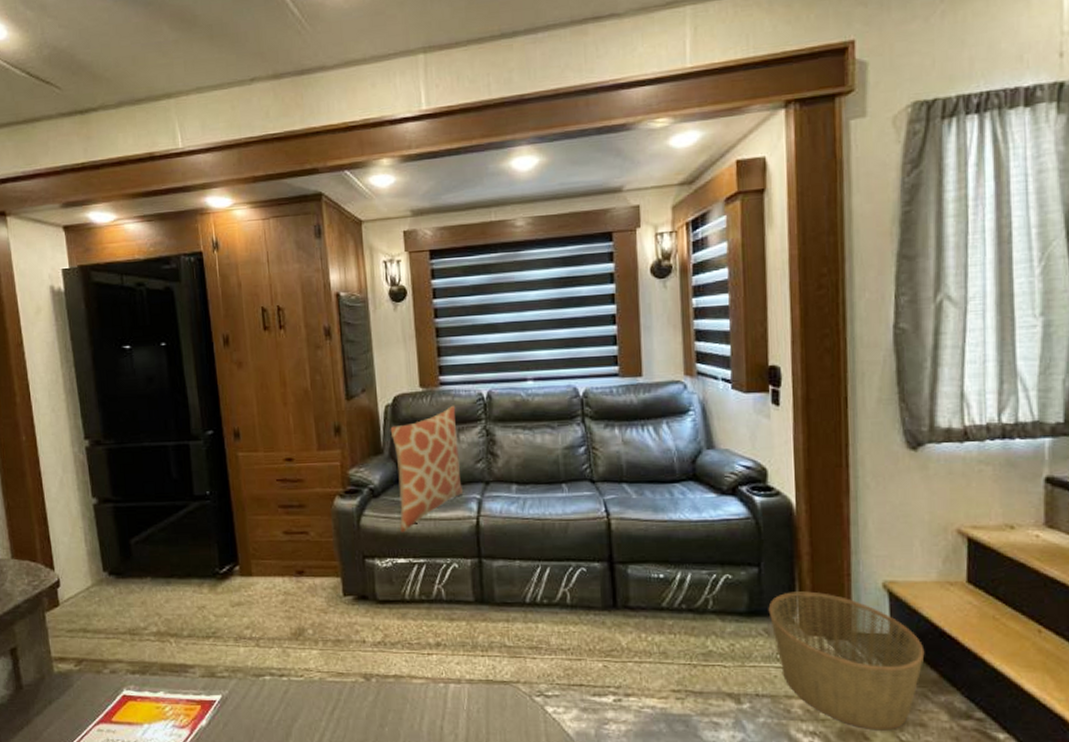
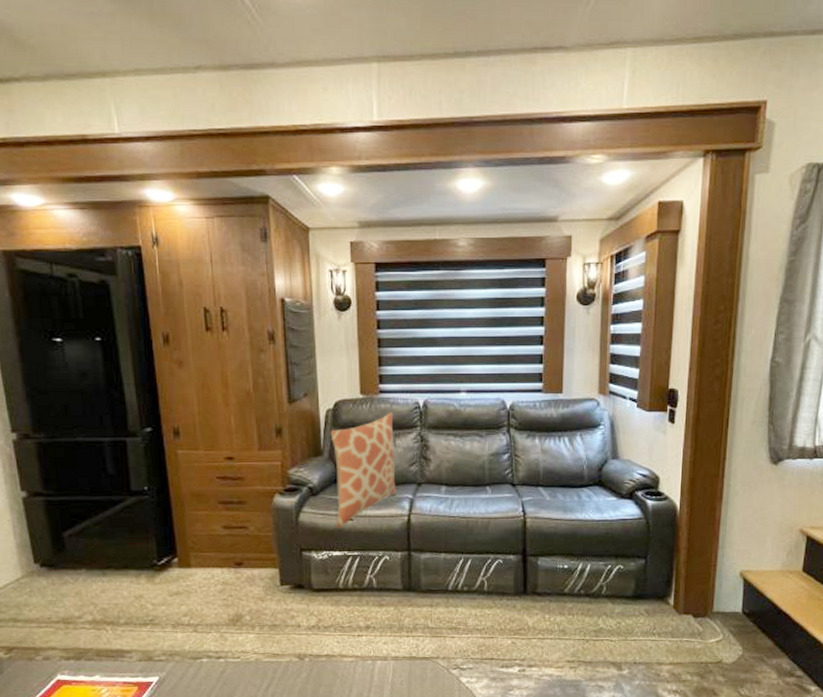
basket: present [768,591,925,731] -> none [650,579,766,688]

